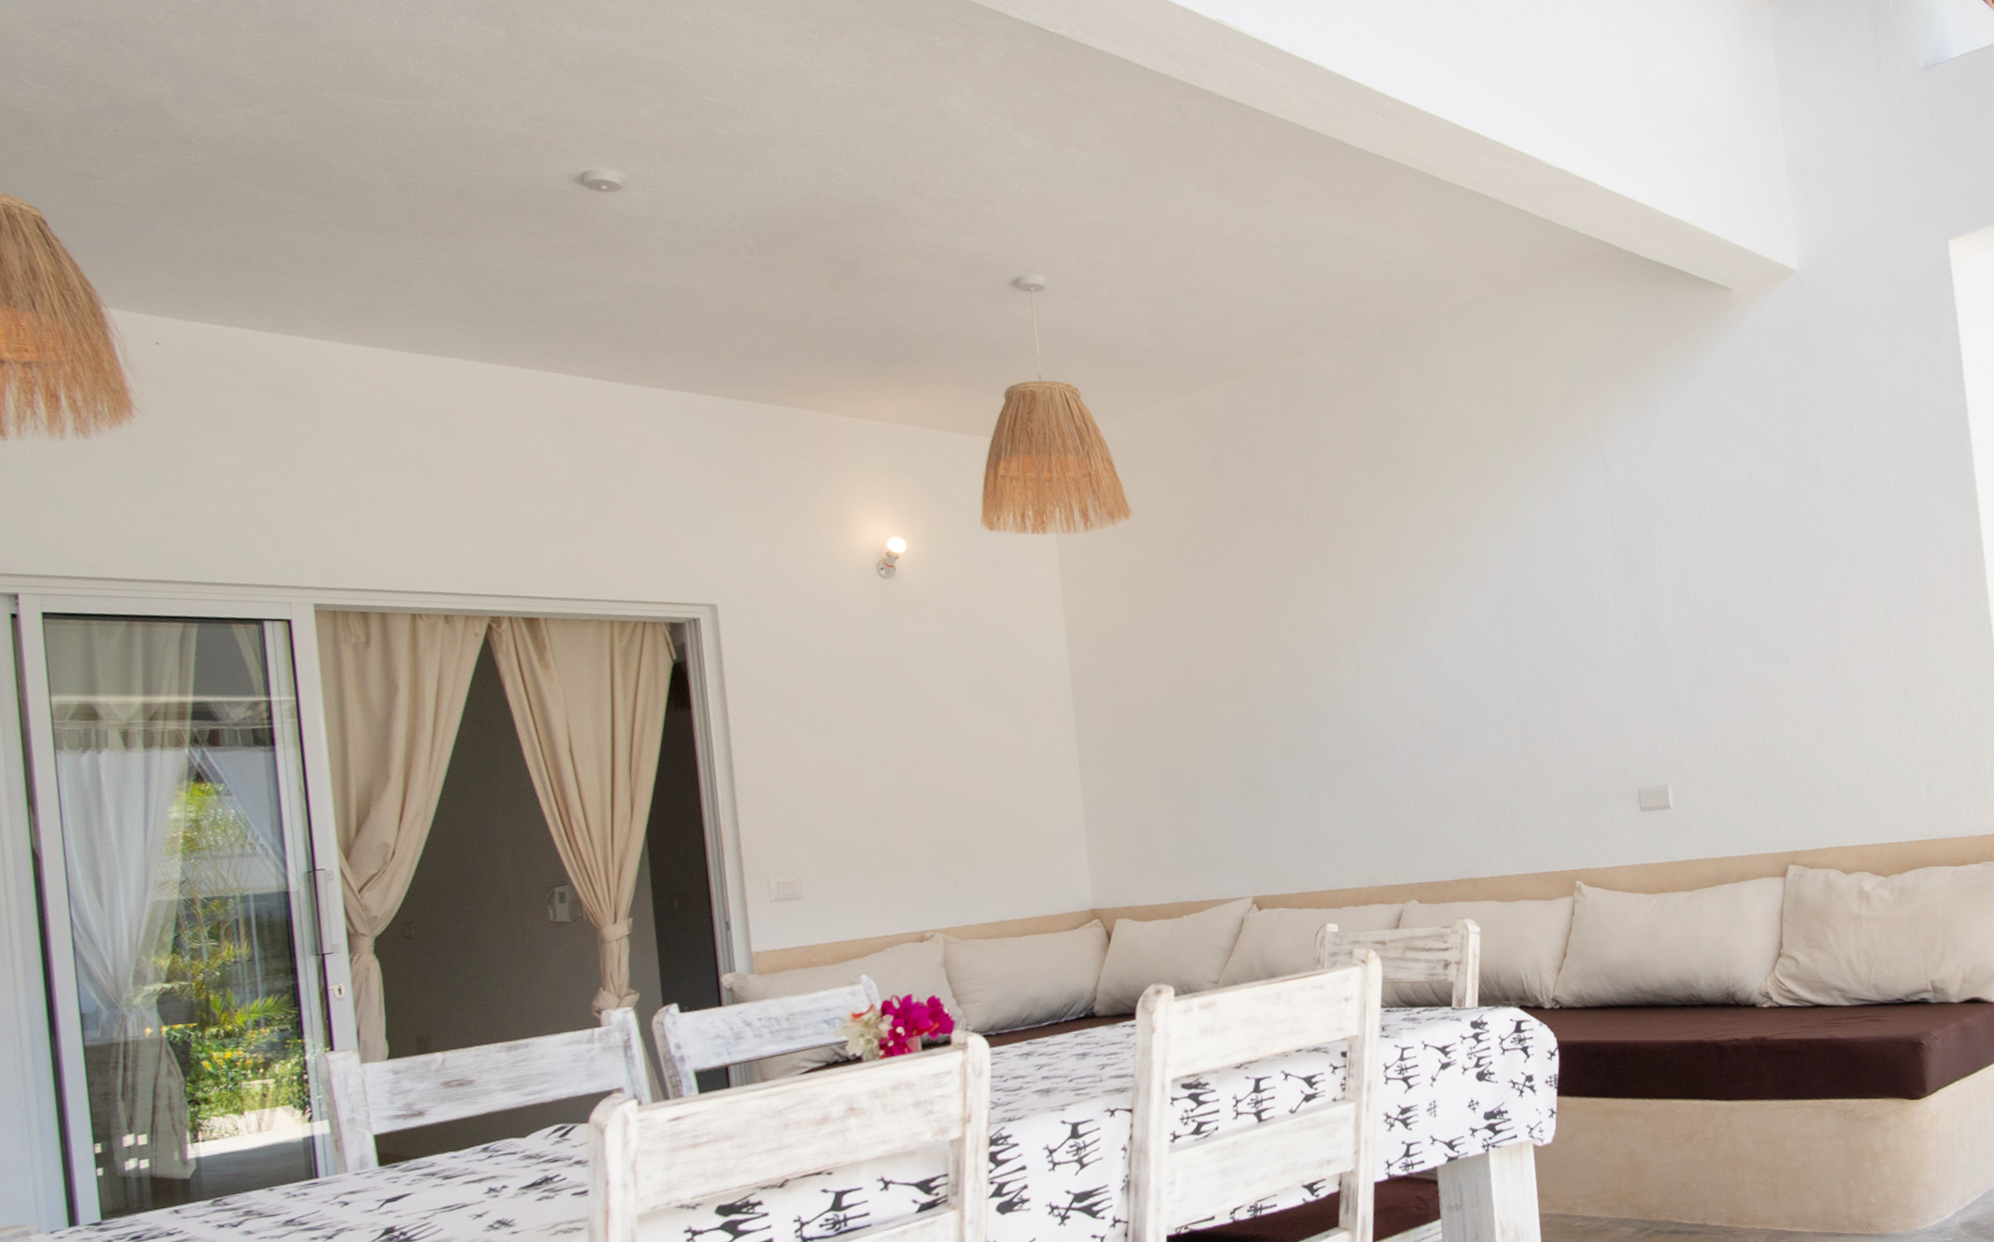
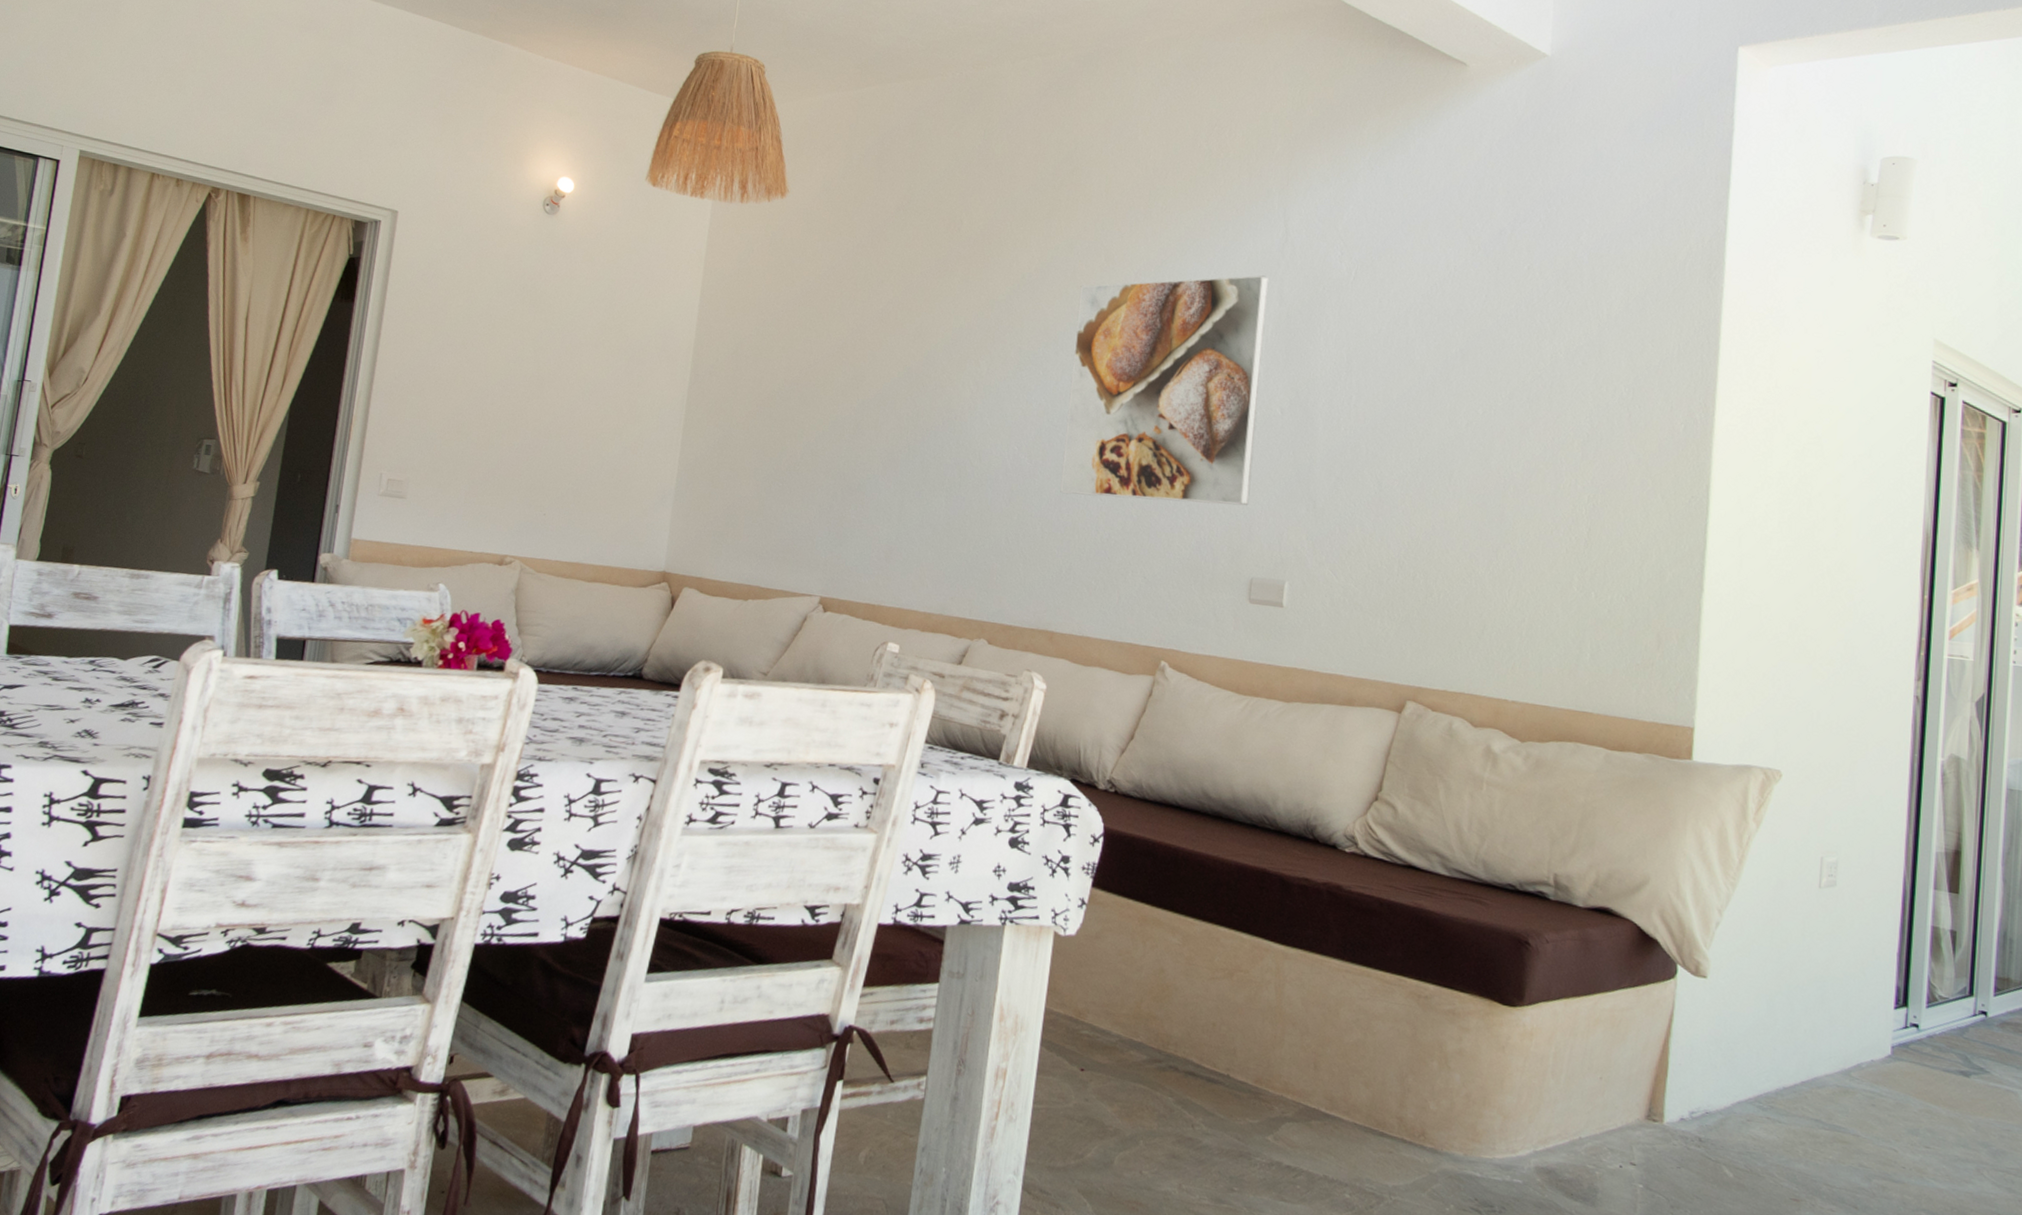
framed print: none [1433,513,1623,750] -> present [1060,275,1268,506]

